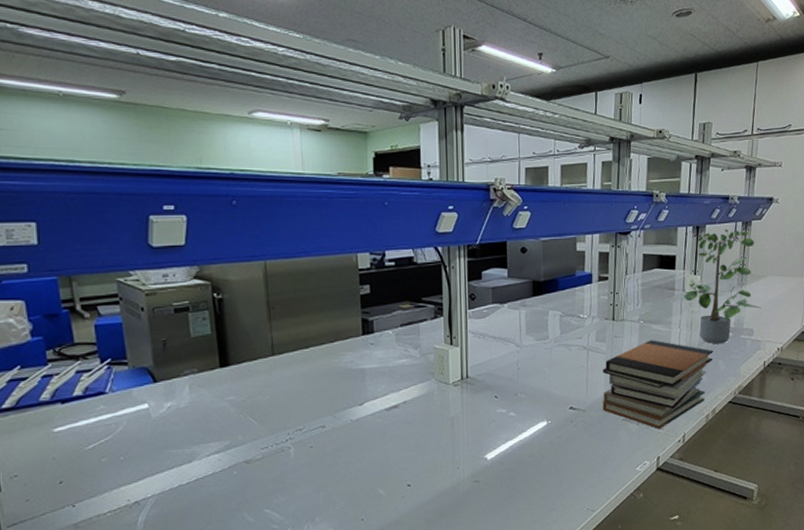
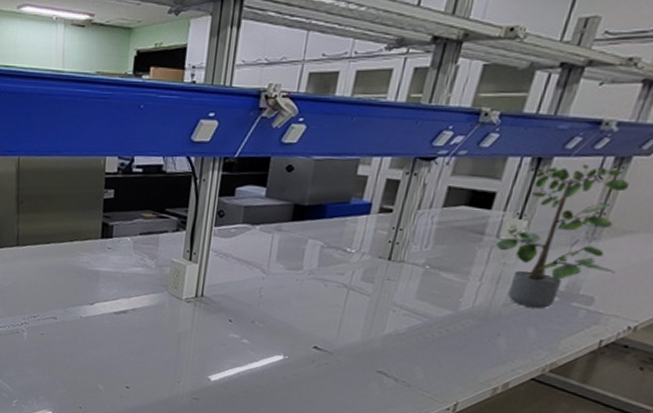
book stack: present [602,340,713,429] -> none [353,289,524,391]

